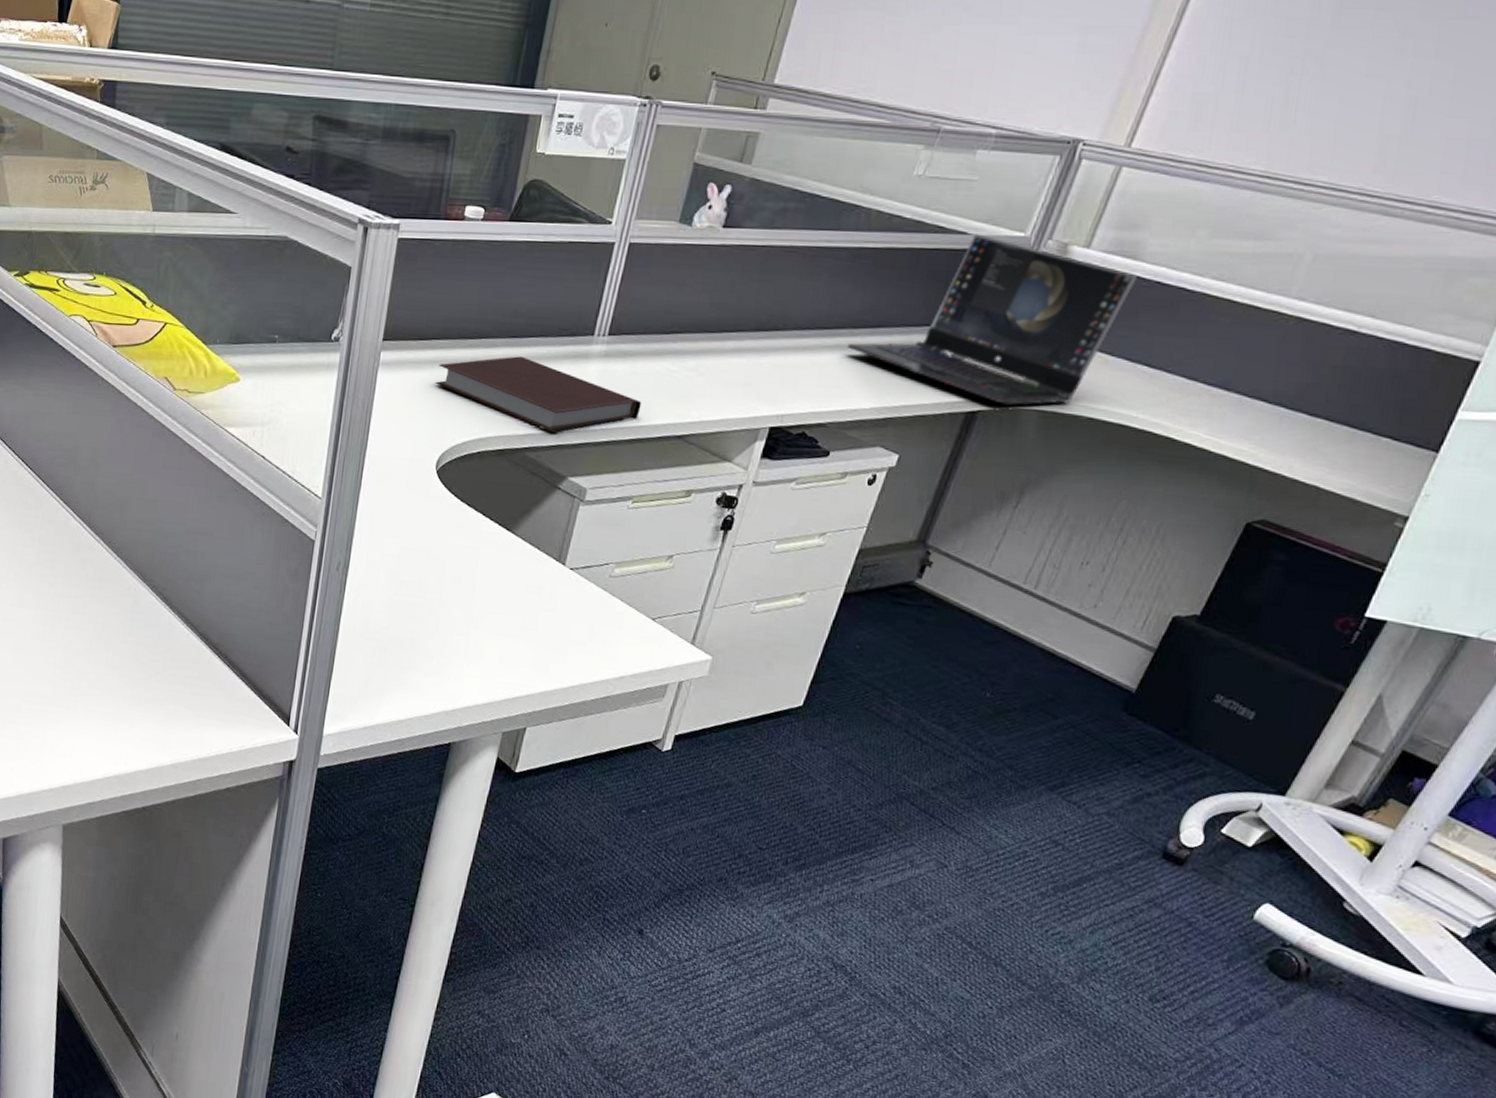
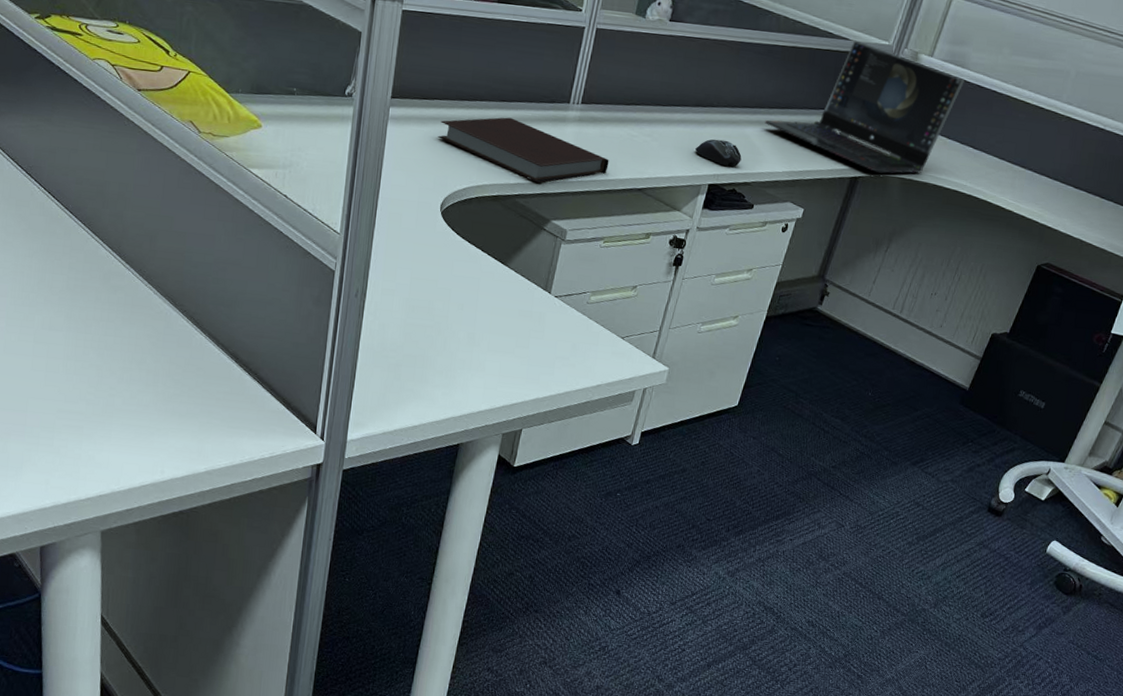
computer mouse: none [752,370,815,404] -> present [694,139,742,167]

